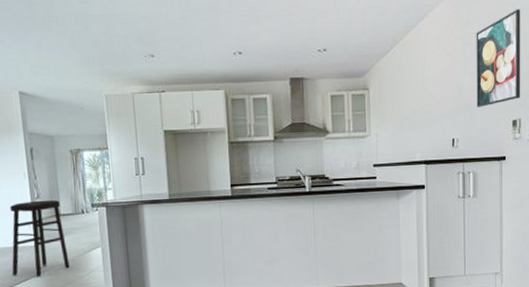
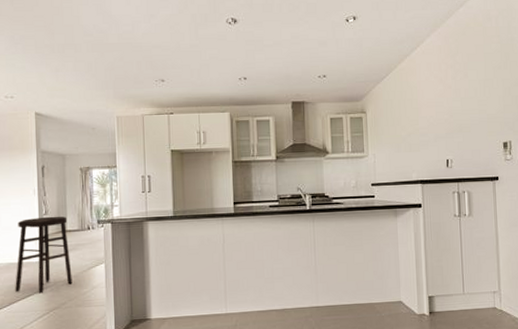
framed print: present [476,9,520,107] -> none [465,40,509,130]

